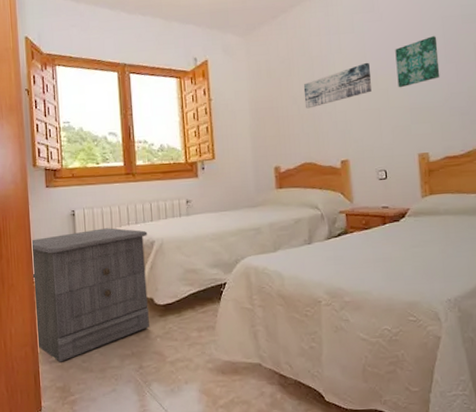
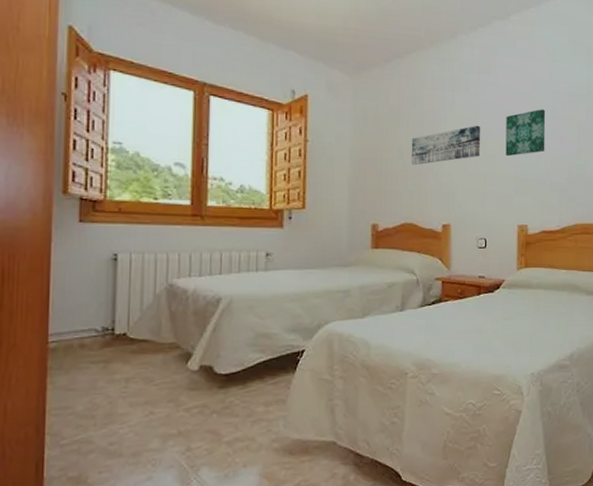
nightstand: present [32,228,149,362] -> none [44,279,214,446]

